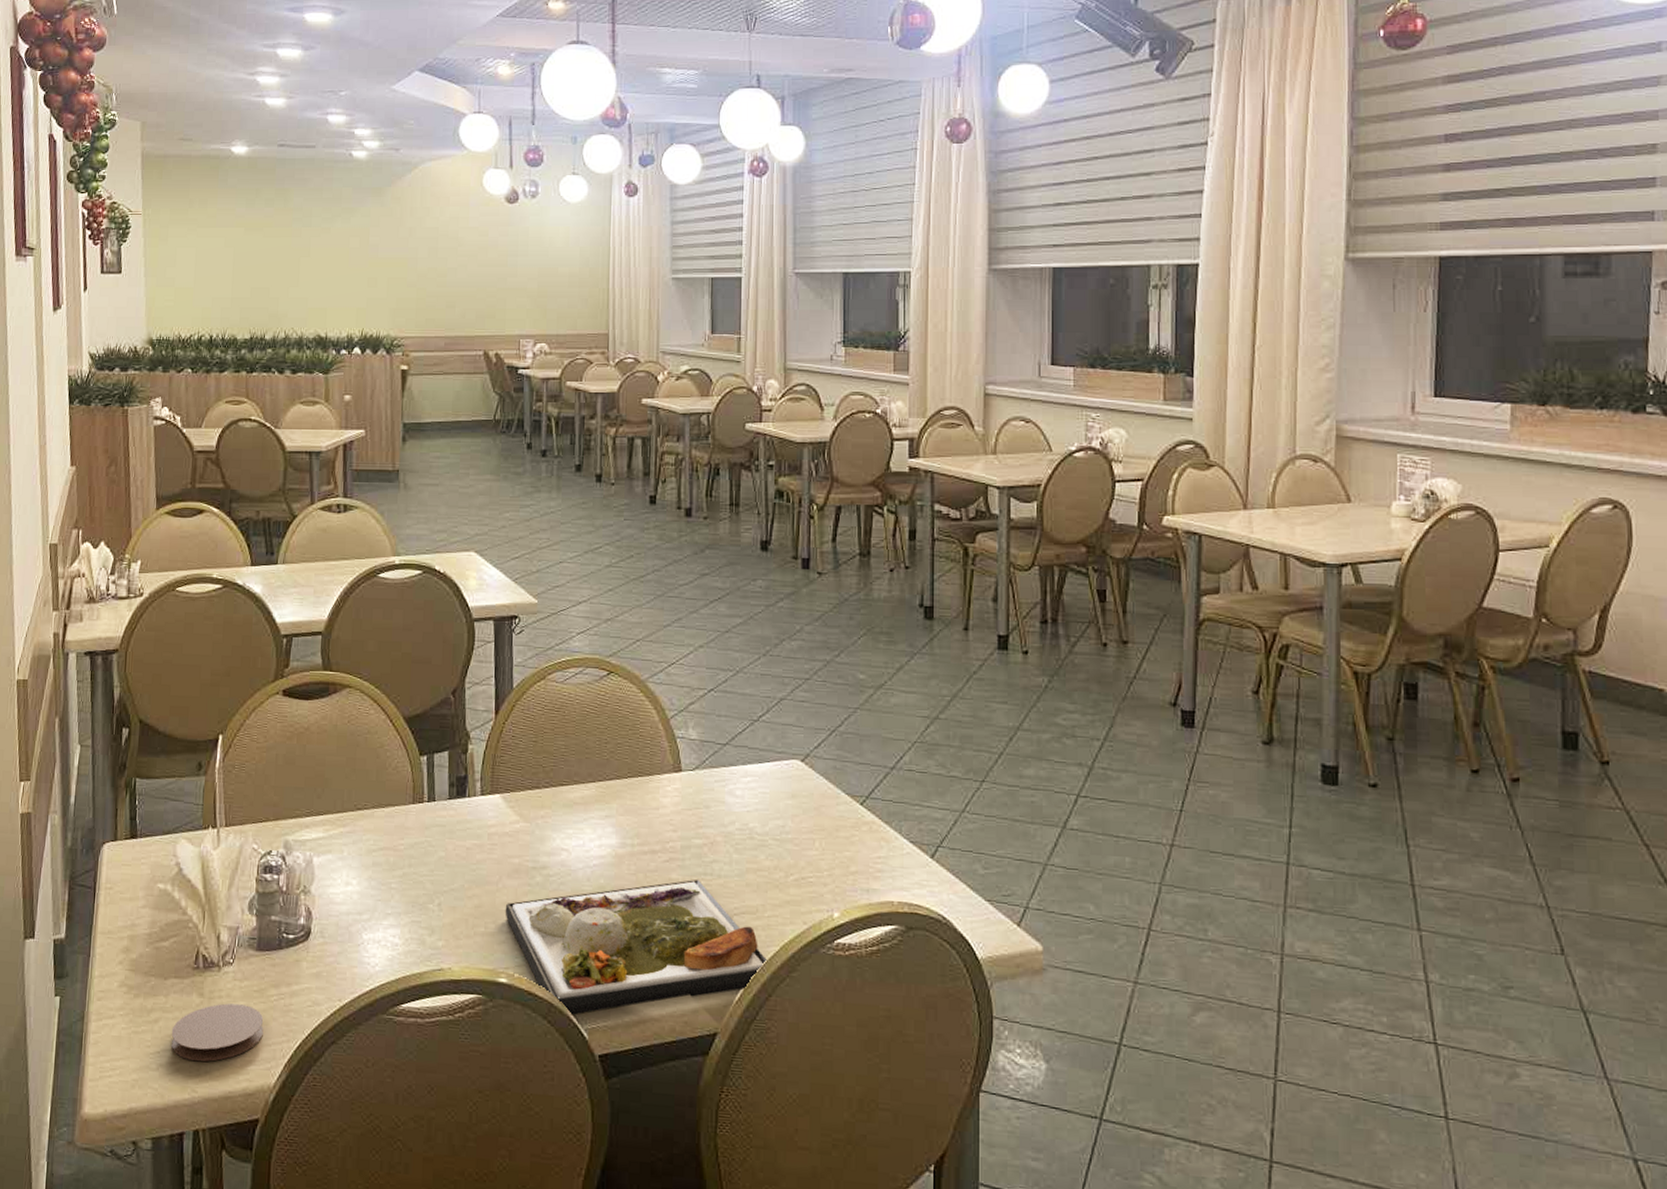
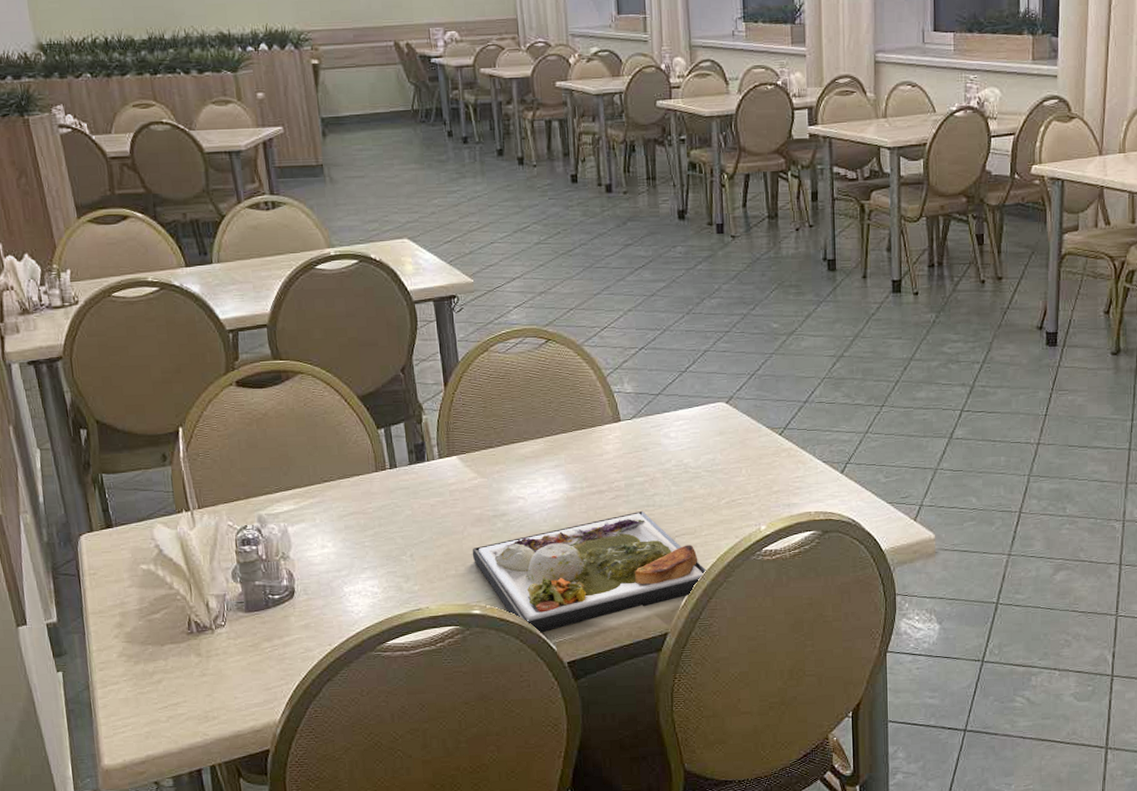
coaster: present [171,1003,264,1062] -> none [175,658,263,710]

